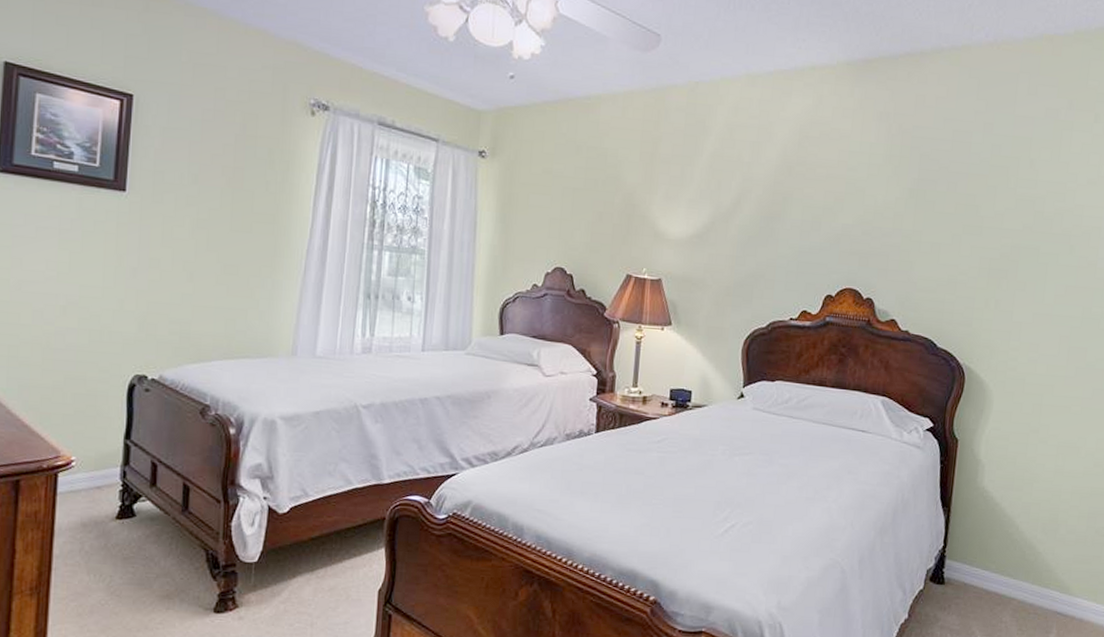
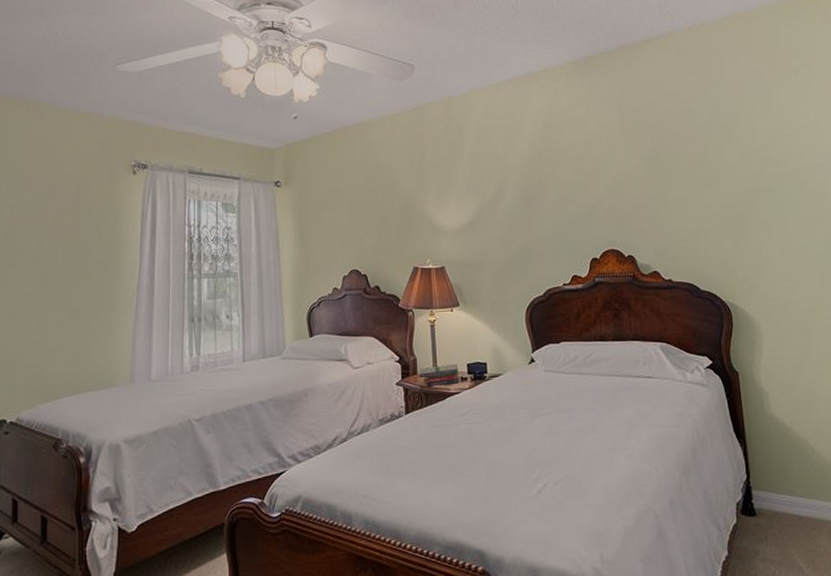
books: none [616,386,660,409] -> present [419,363,459,387]

